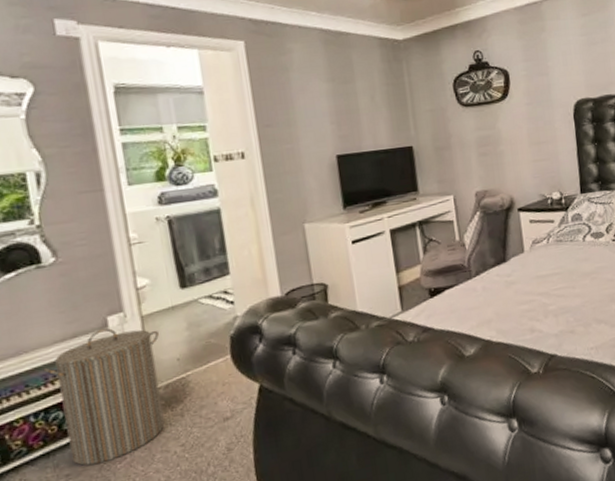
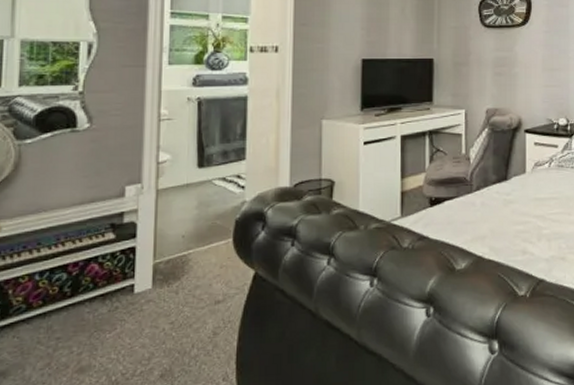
laundry hamper: present [43,328,165,466] -> none [57,198,170,332]

